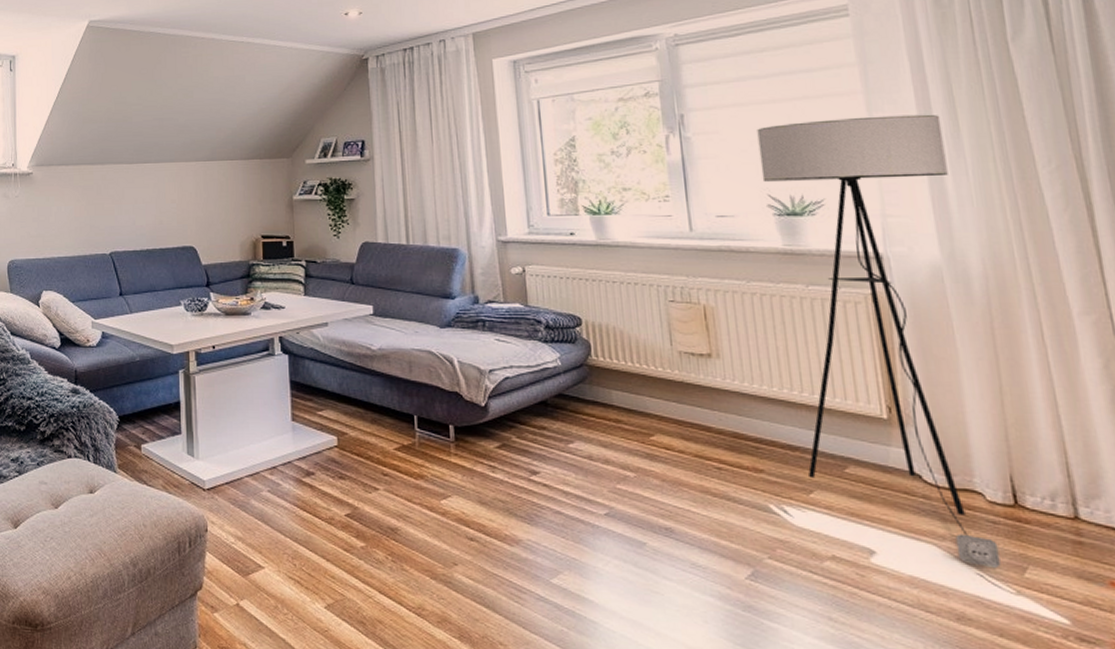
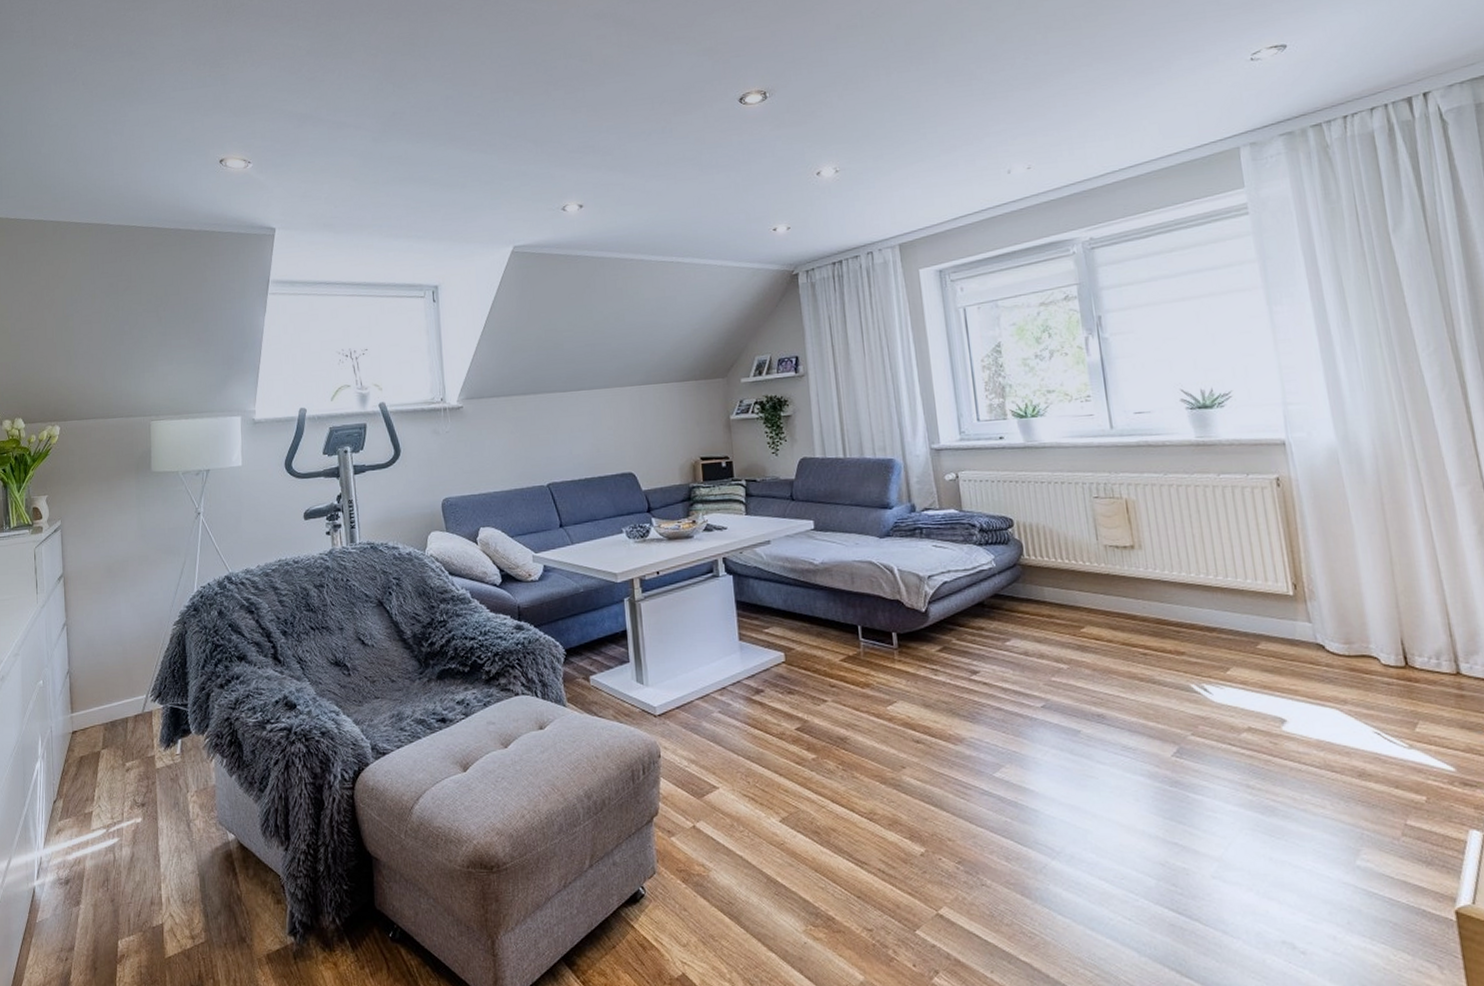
floor lamp: present [757,114,1001,569] -> none [1169,305,1395,727]

